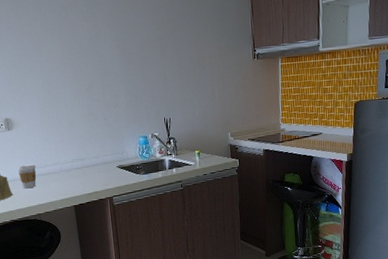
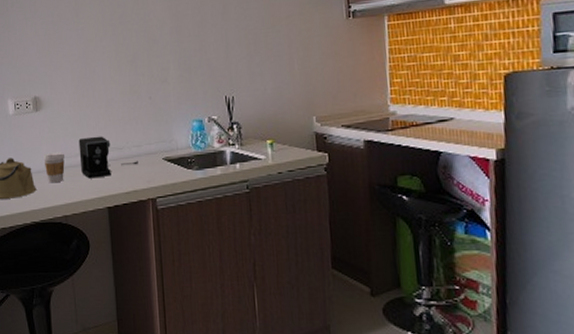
coffee maker: none [47,150,97,184] -> present [78,136,138,179]

